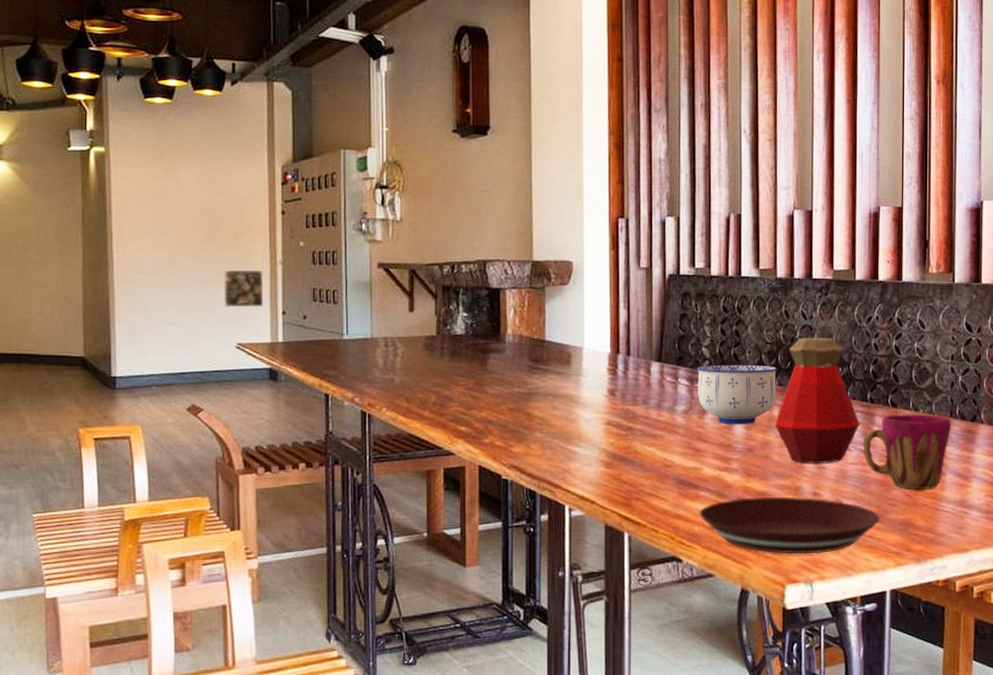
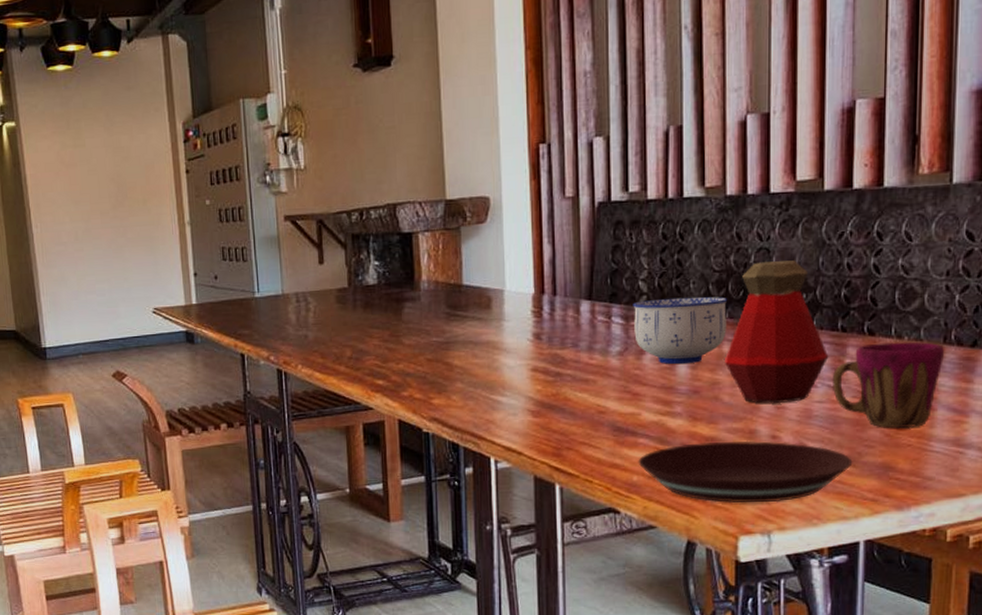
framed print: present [223,269,264,308] -> none [135,232,176,273]

